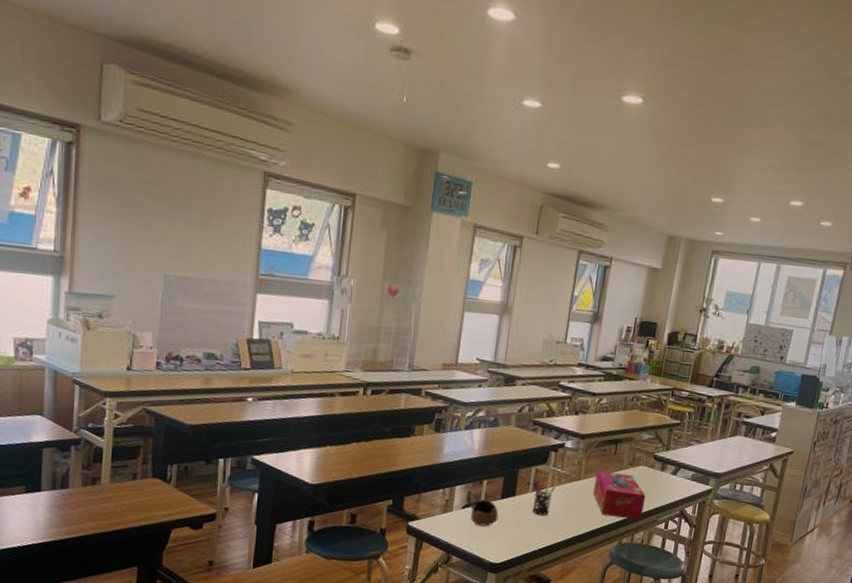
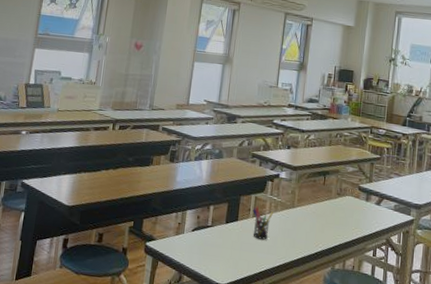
cup: present [466,492,499,526] -> none [195,216,224,249]
tissue box: present [593,471,646,520] -> none [306,199,354,248]

